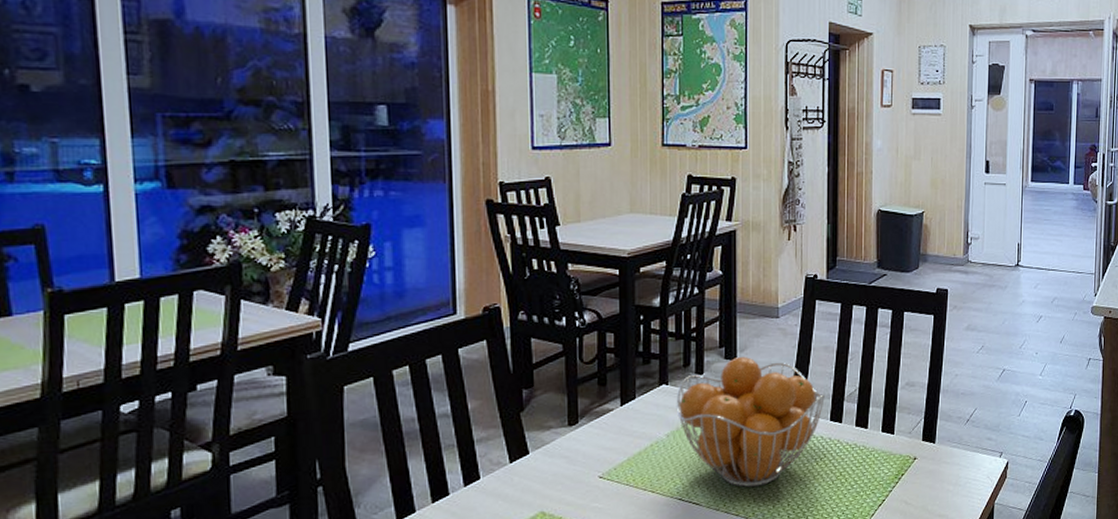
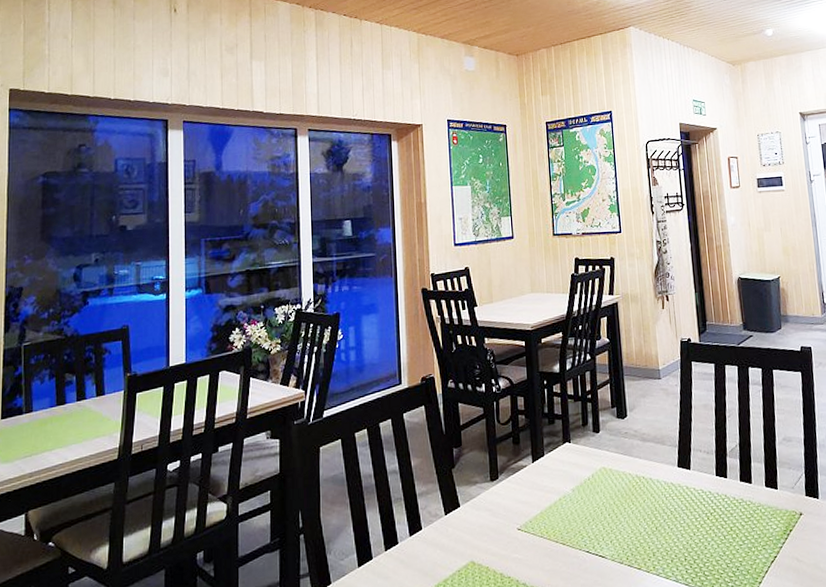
fruit basket: present [676,357,825,487] -> none [578,416,709,541]

